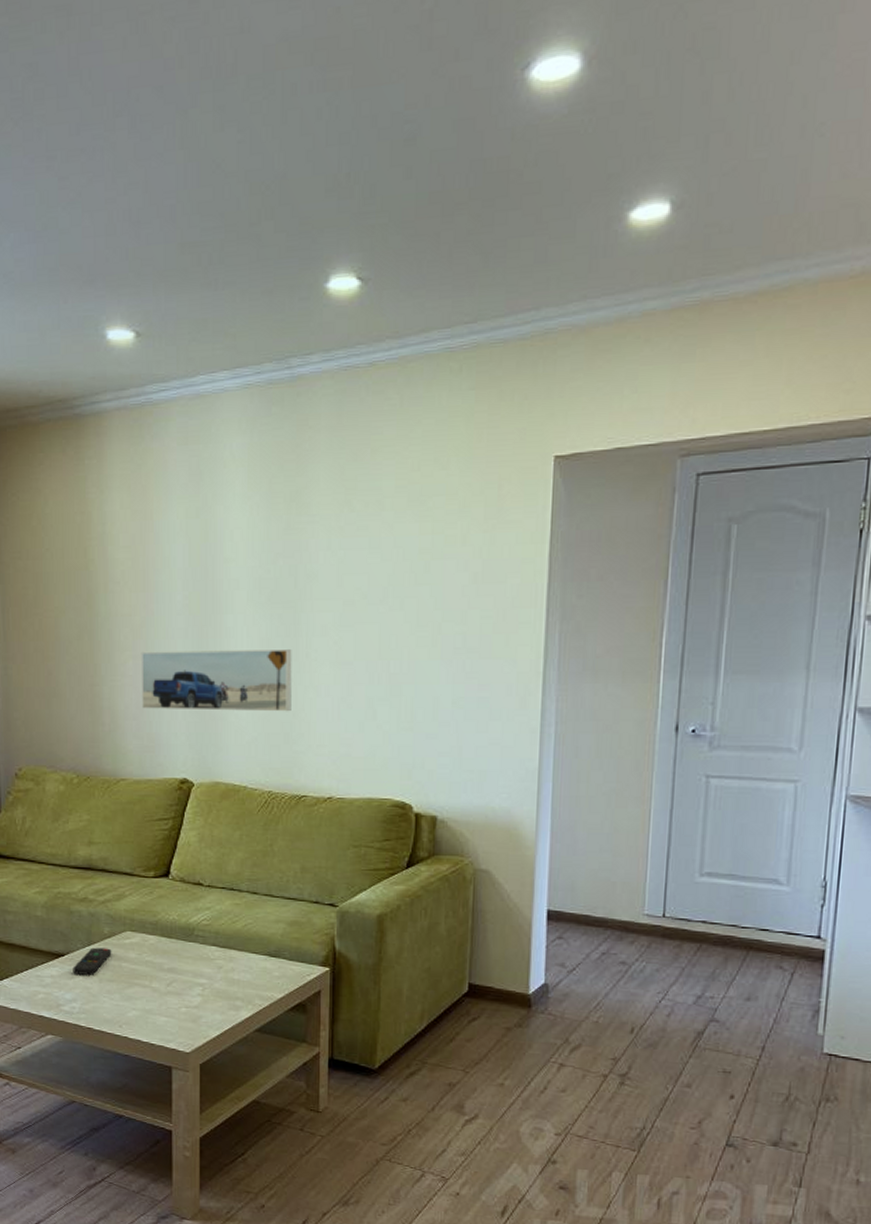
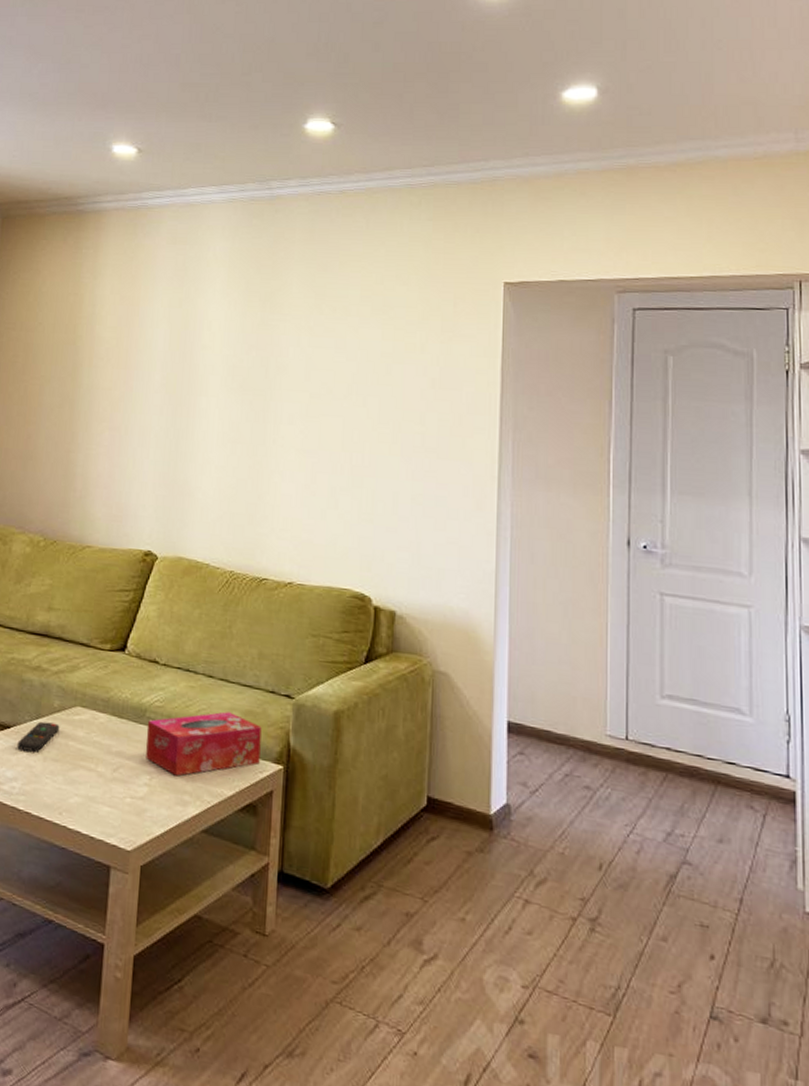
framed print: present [140,649,292,712] -> none [114,424,260,494]
tissue box: none [196,924,307,985] -> present [146,712,262,776]

